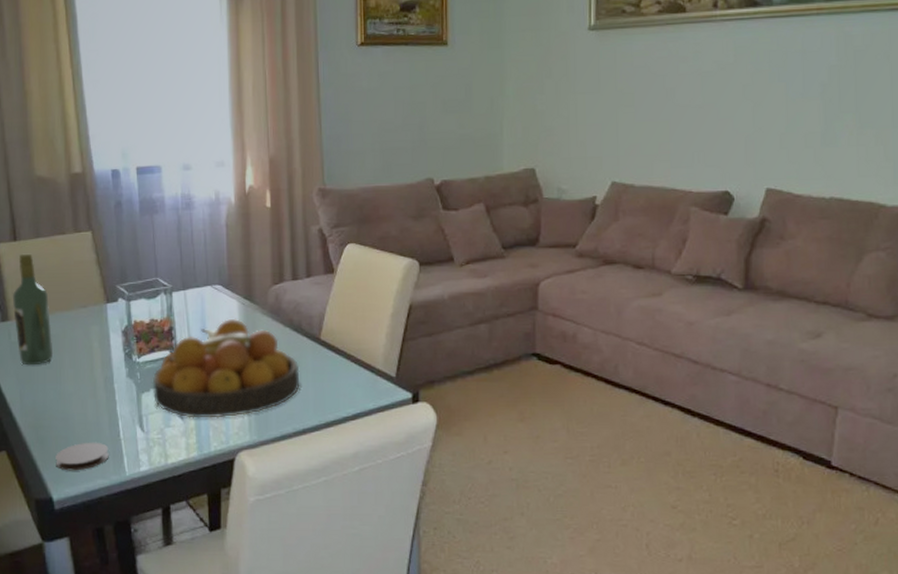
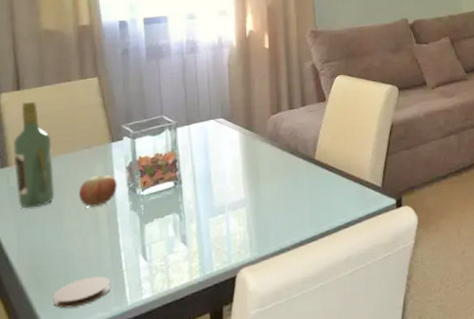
apple: none [75,338,113,370] -> present [78,175,117,207]
fruit bowl: present [152,318,300,418] -> none [156,147,297,243]

